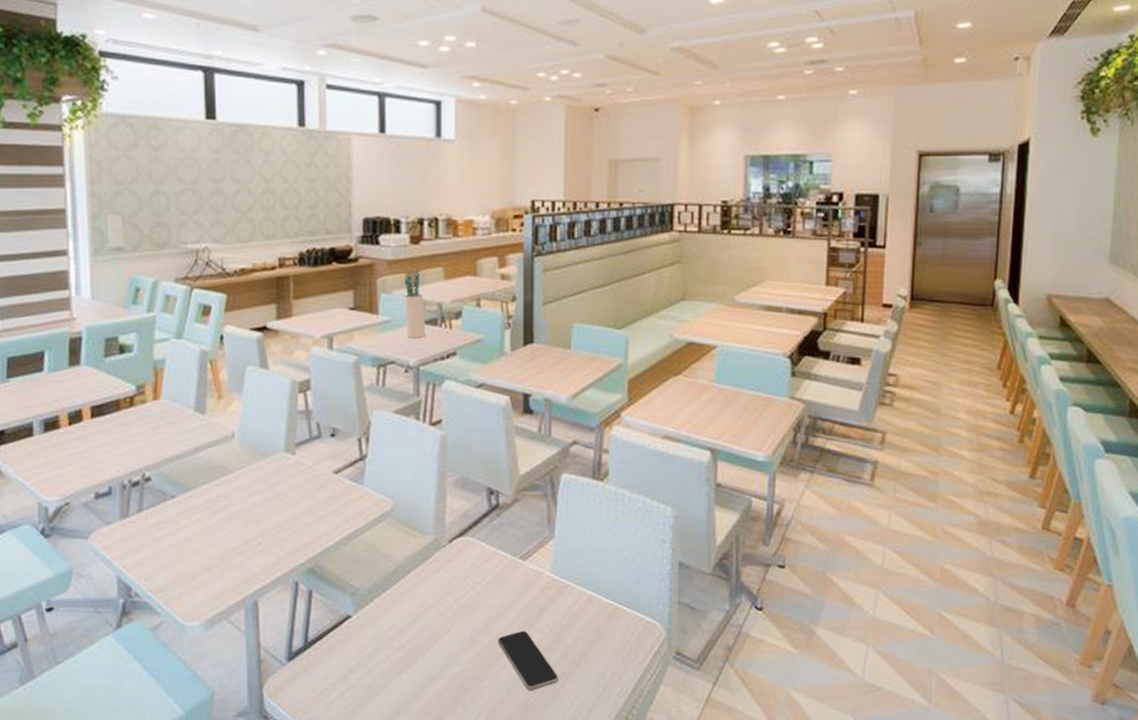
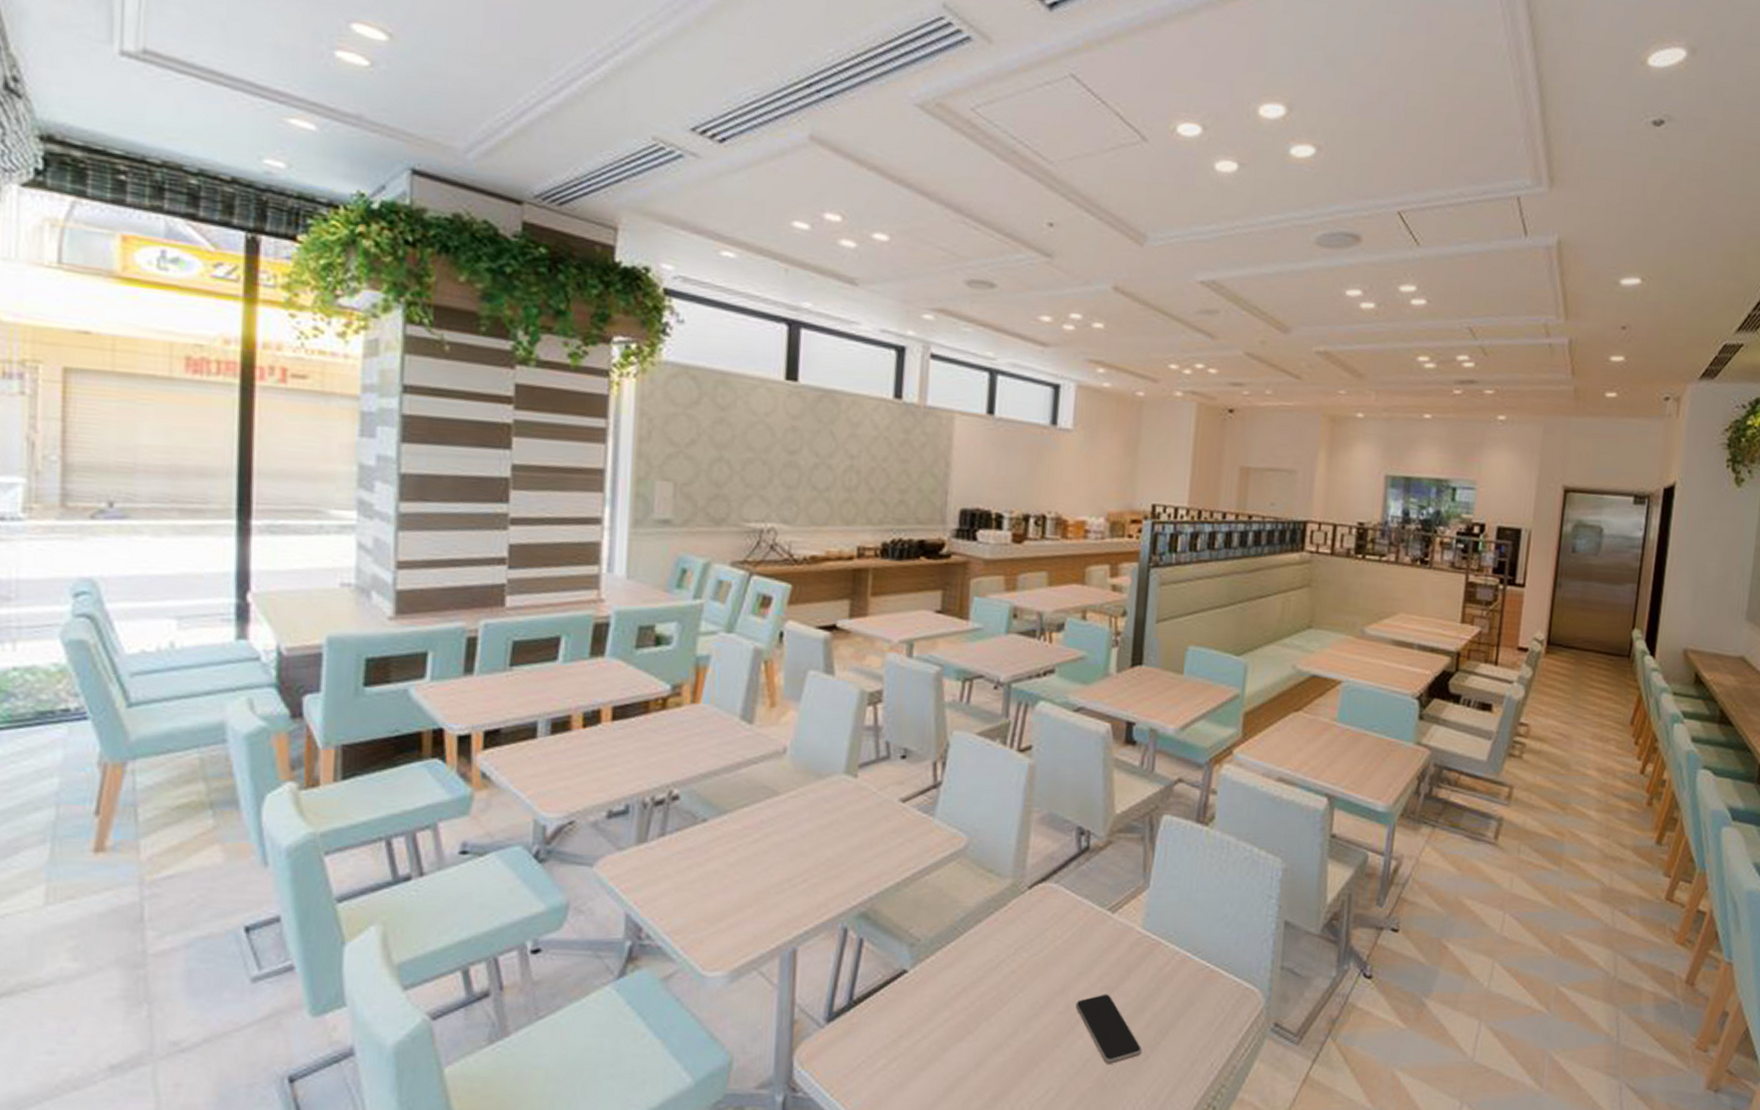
vase: present [404,266,426,339] -> none [999,569,1023,652]

